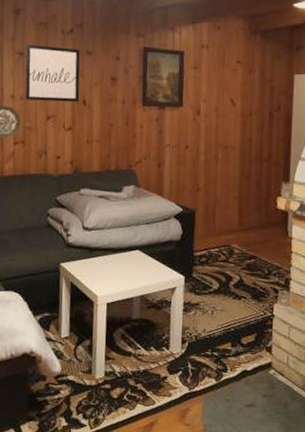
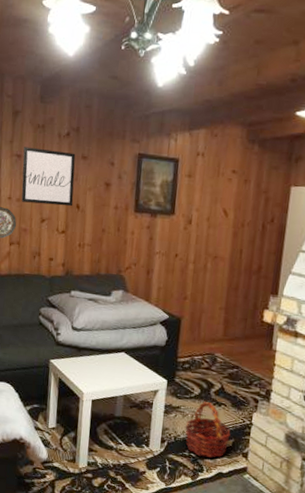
basket: none [205,296,253,356] -> present [184,402,231,458]

